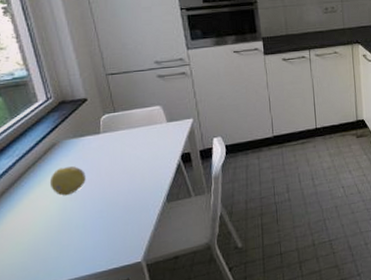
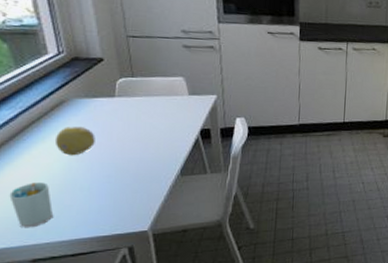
cup: none [12,225,54,273] -> present [9,182,54,228]

